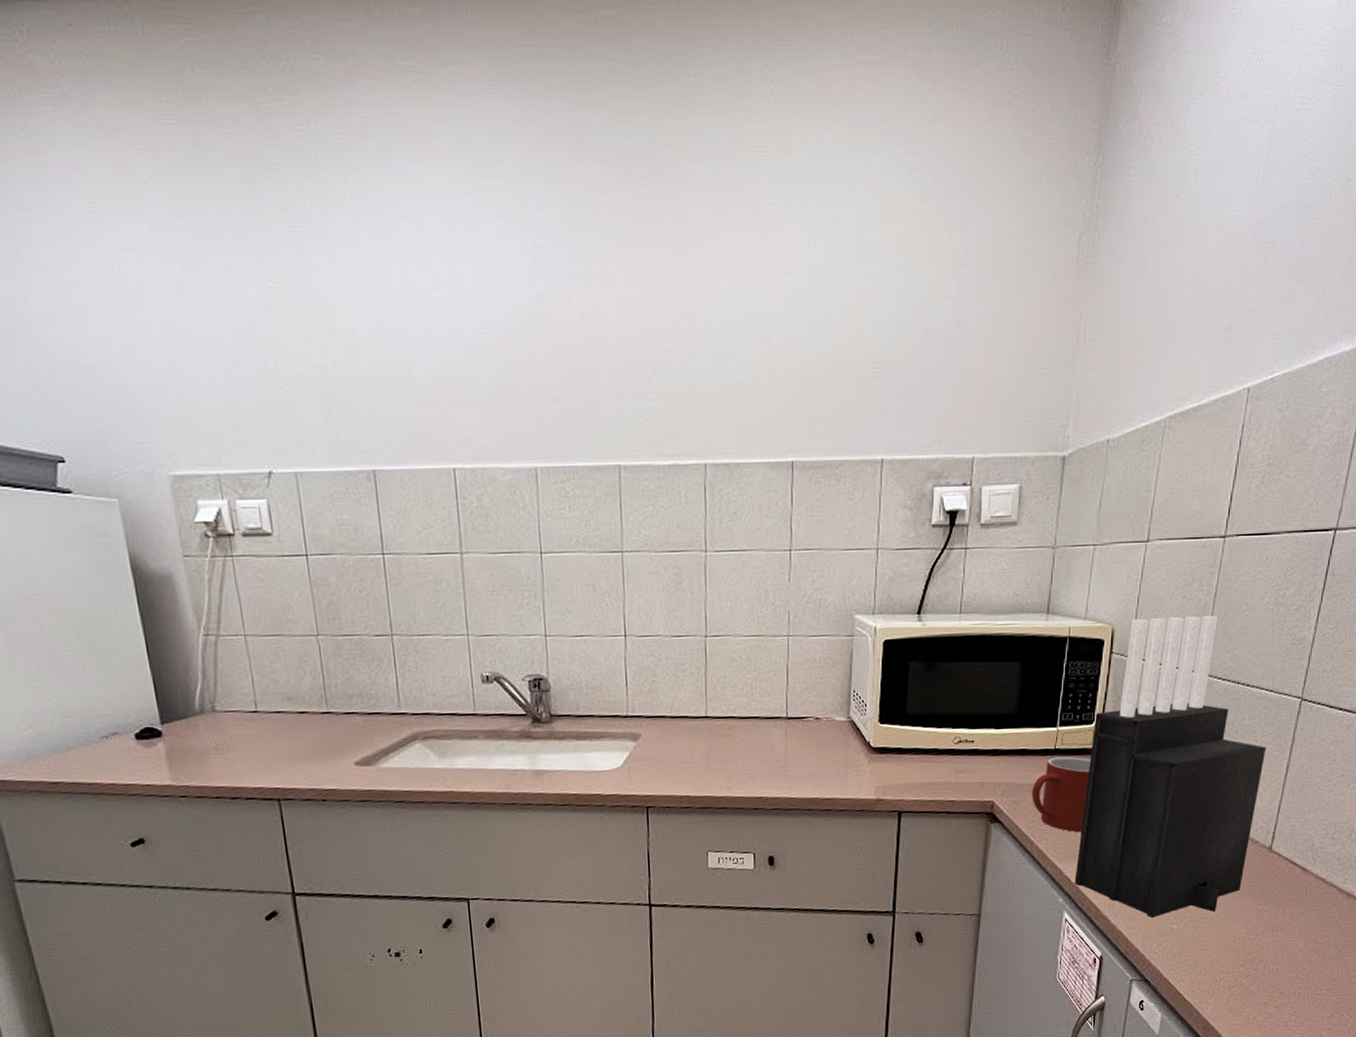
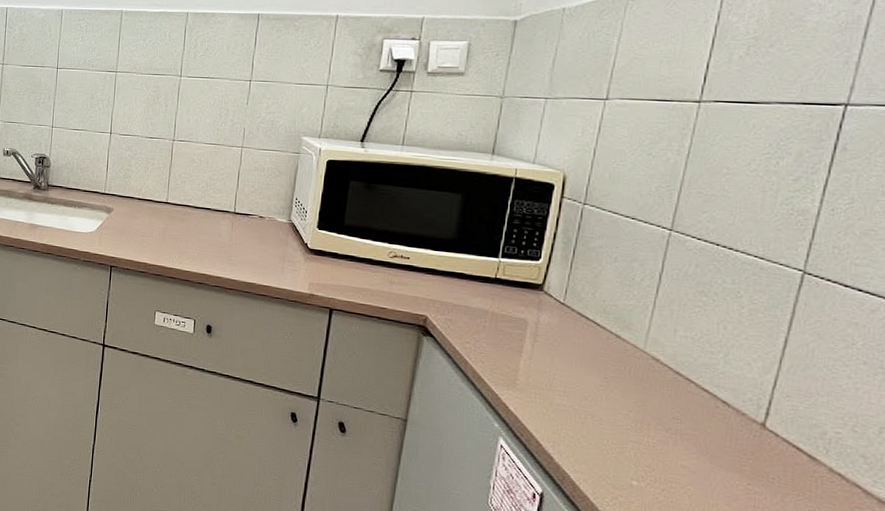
mug: present [1032,756,1092,833] -> none [468,286,537,363]
knife block: present [1074,616,1267,917] -> none [512,169,757,478]

